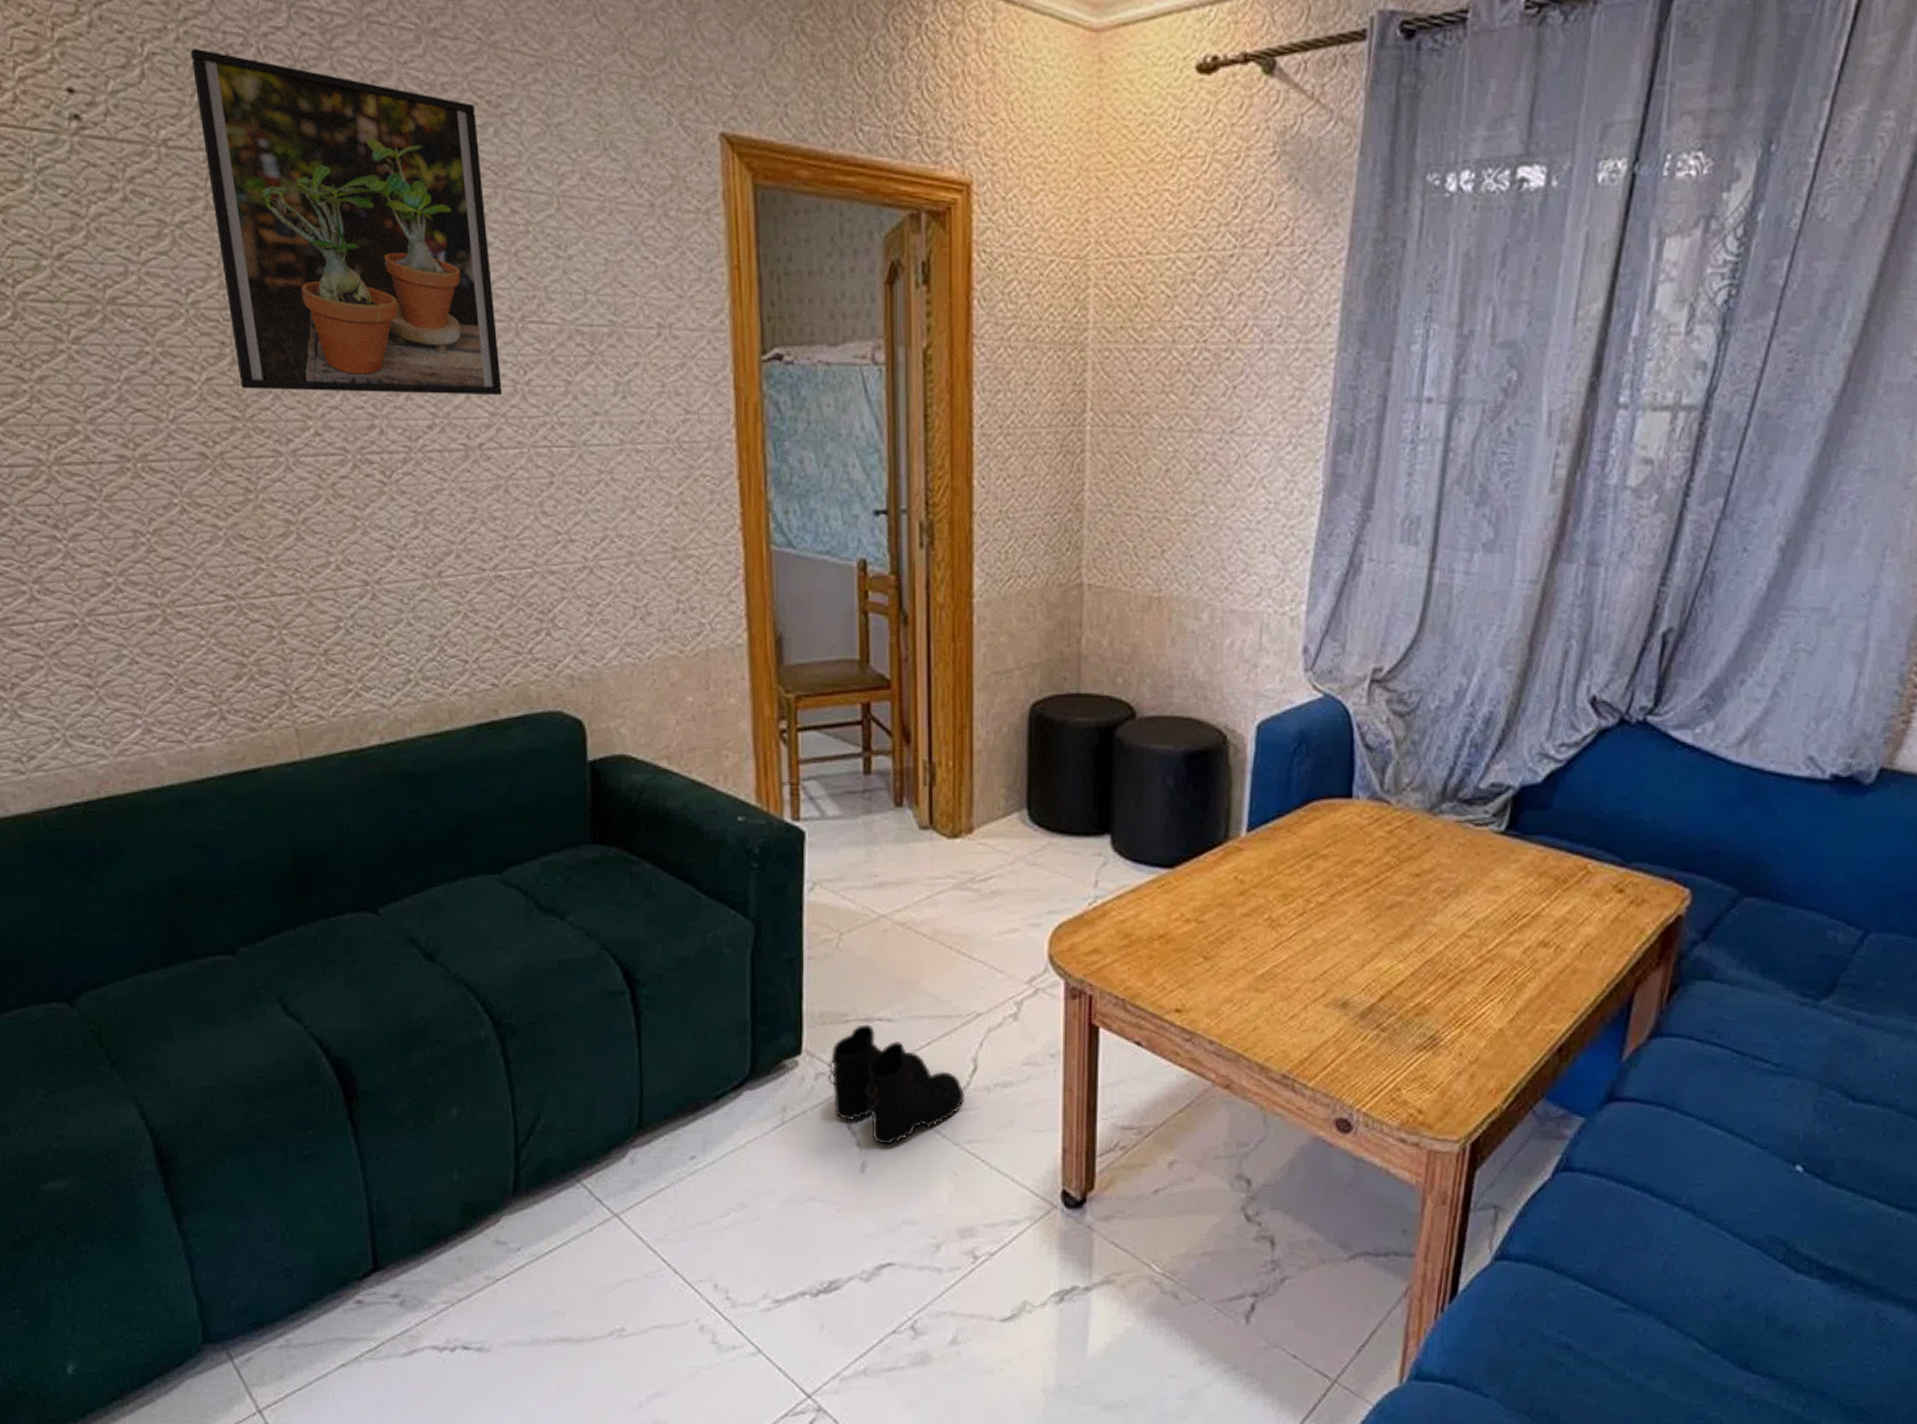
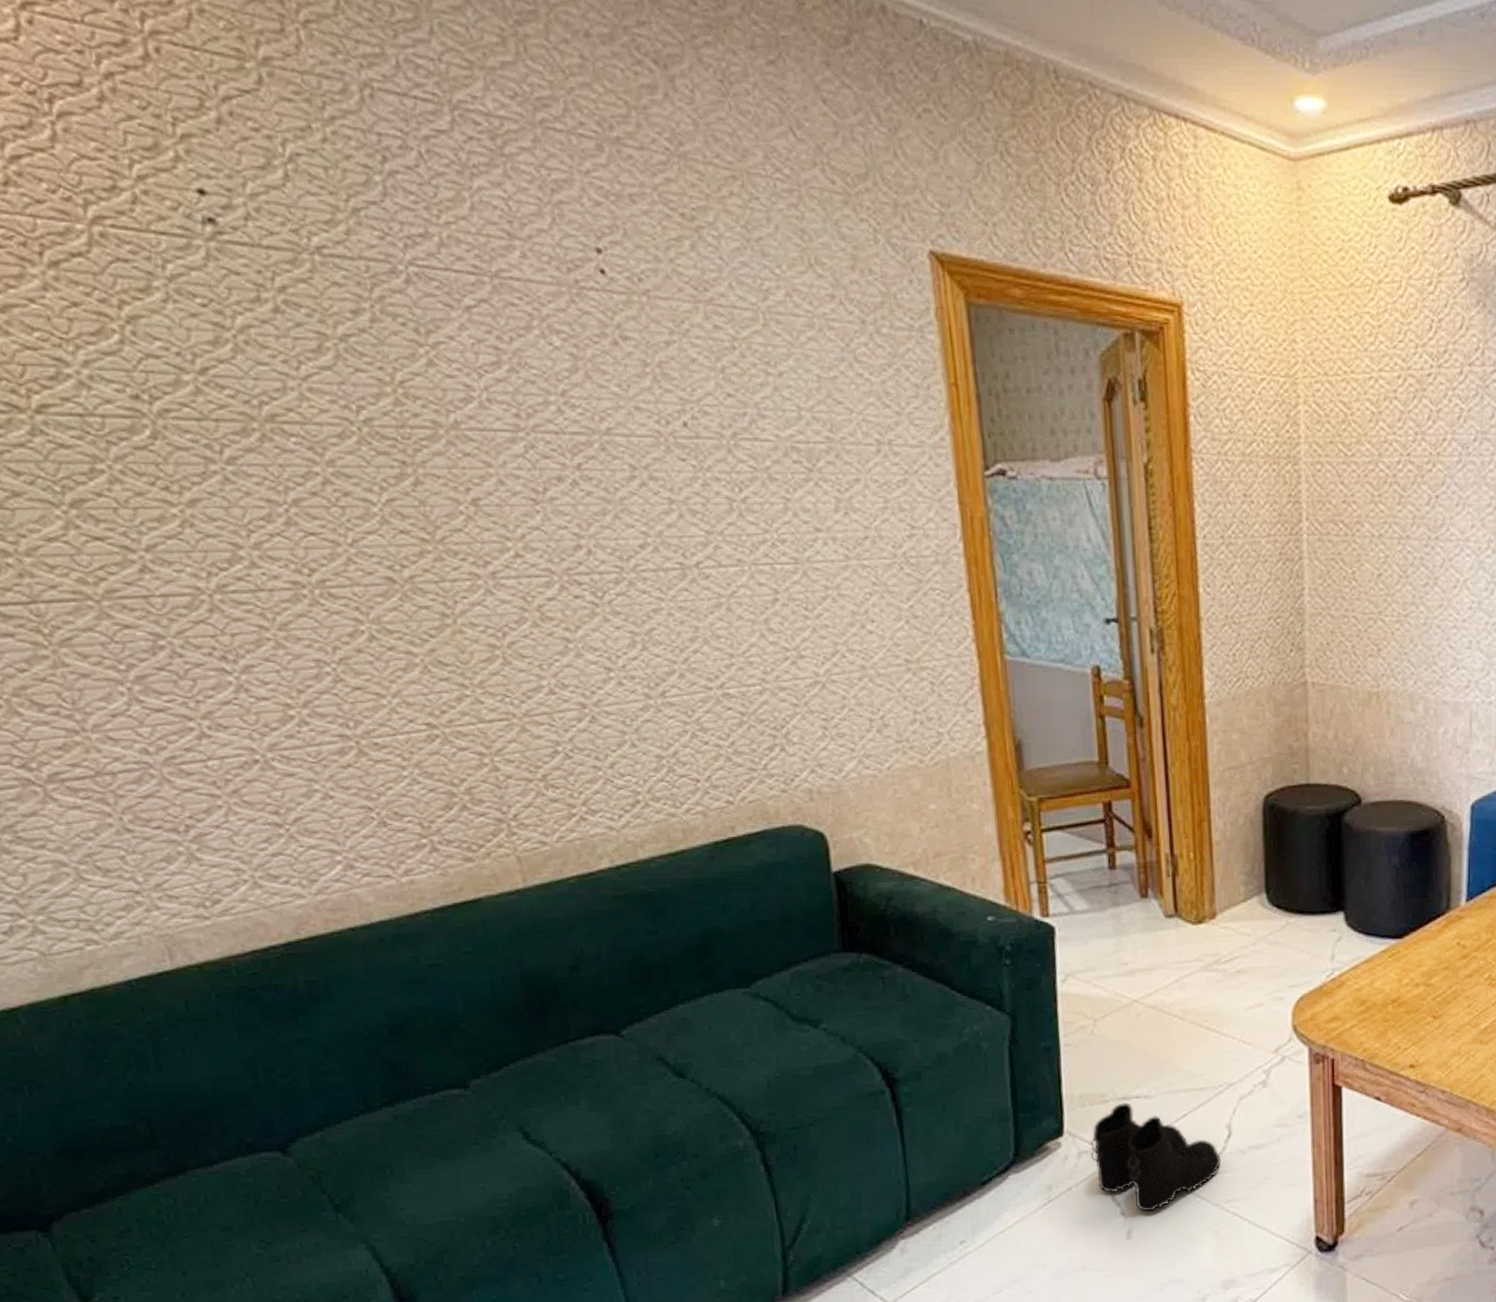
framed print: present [190,47,502,396] -> none [341,149,718,514]

